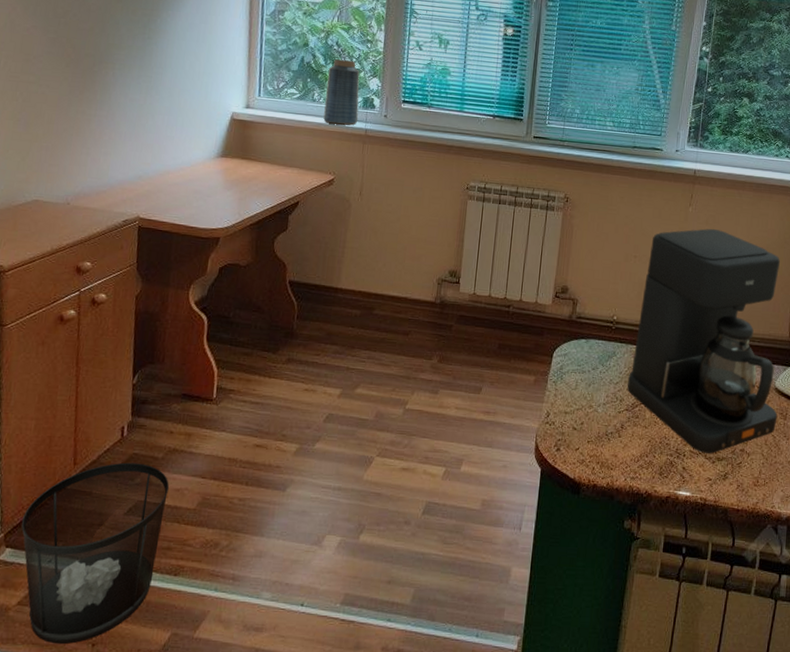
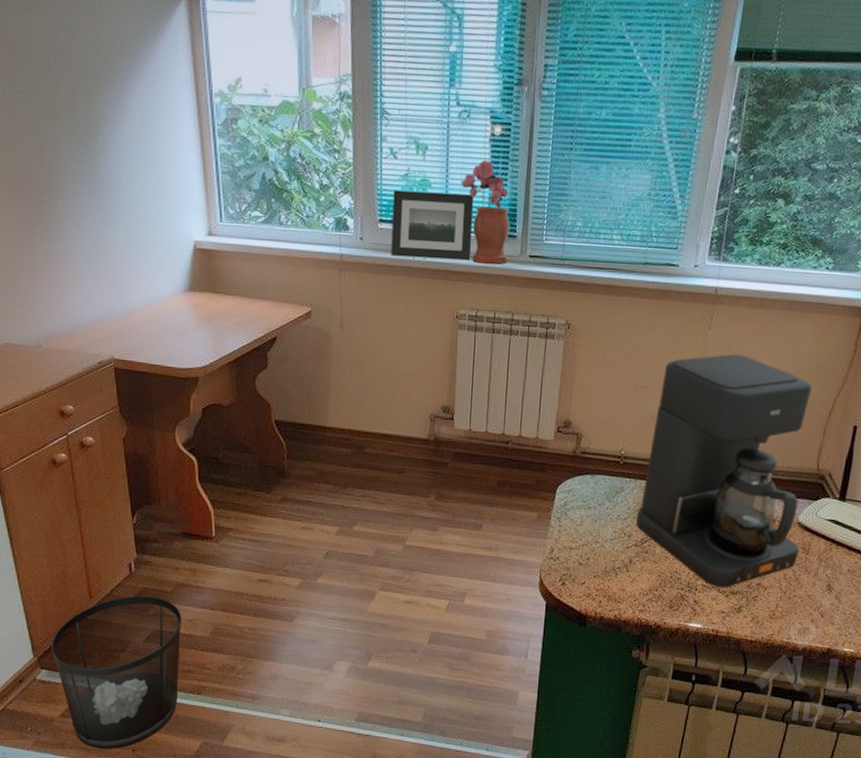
vase: present [323,59,360,125] -> none [293,174,332,251]
picture frame: none [411,76,488,139] -> present [391,190,474,261]
potted flower: none [476,55,519,144] -> present [460,160,511,265]

